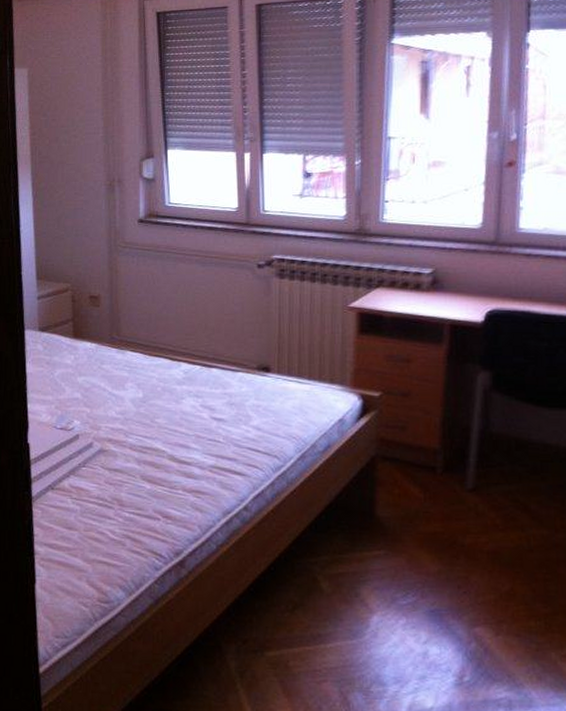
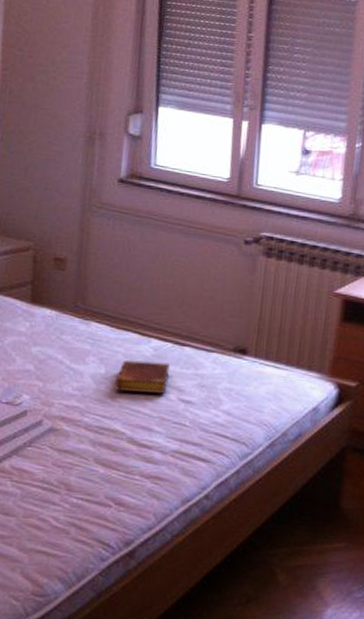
book: none [152,384,200,413] -> present [114,360,170,394]

